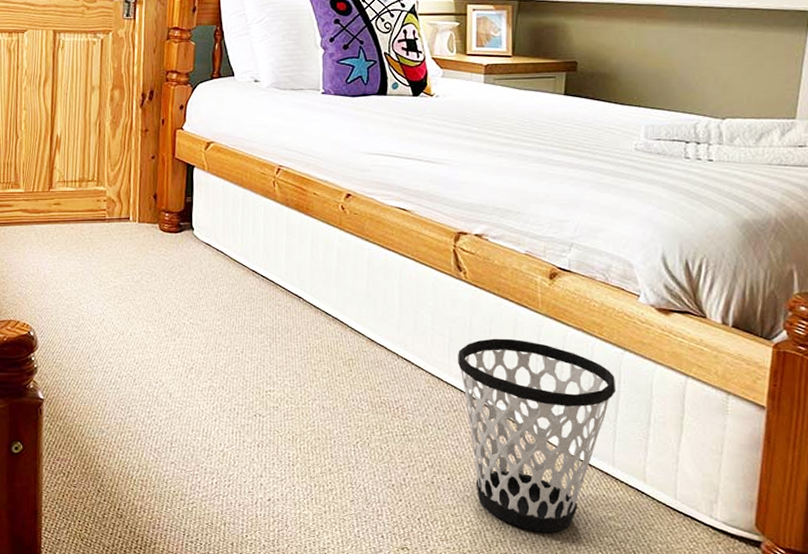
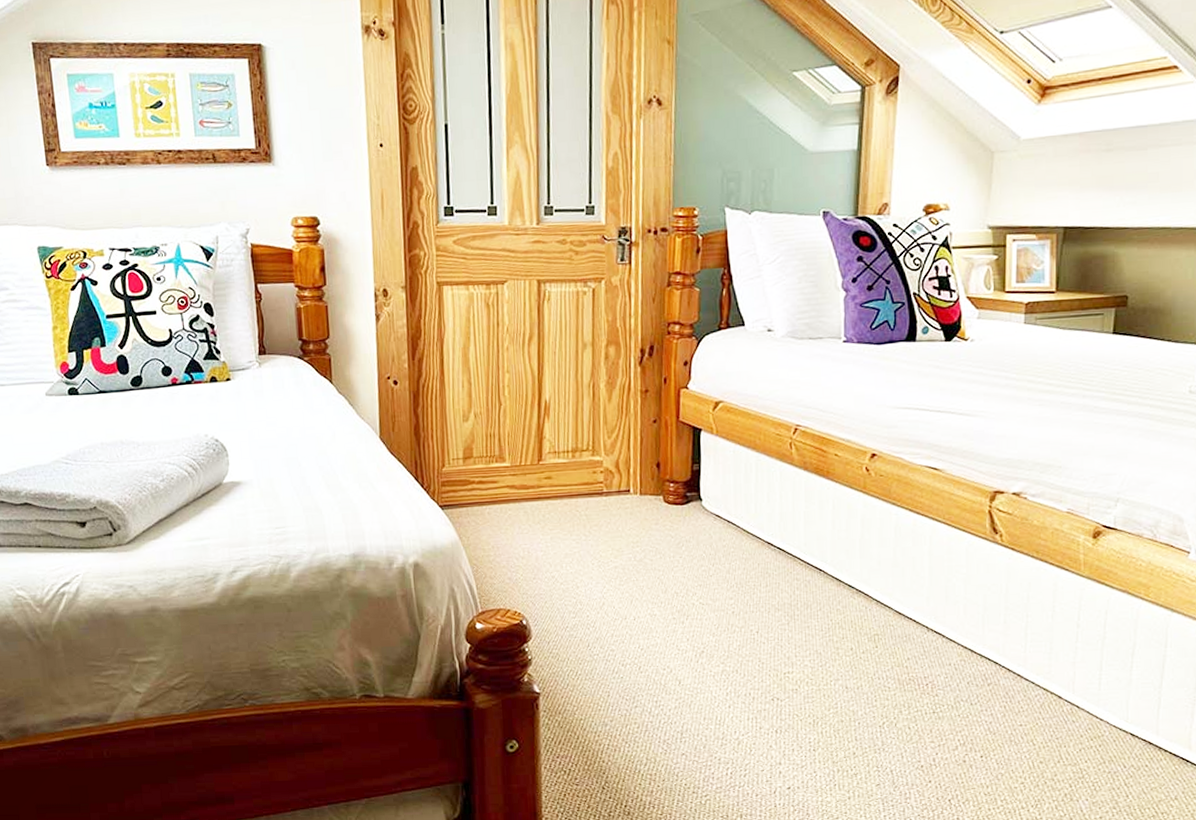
wastebasket: present [458,338,617,533] -> none [993,604,1162,808]

